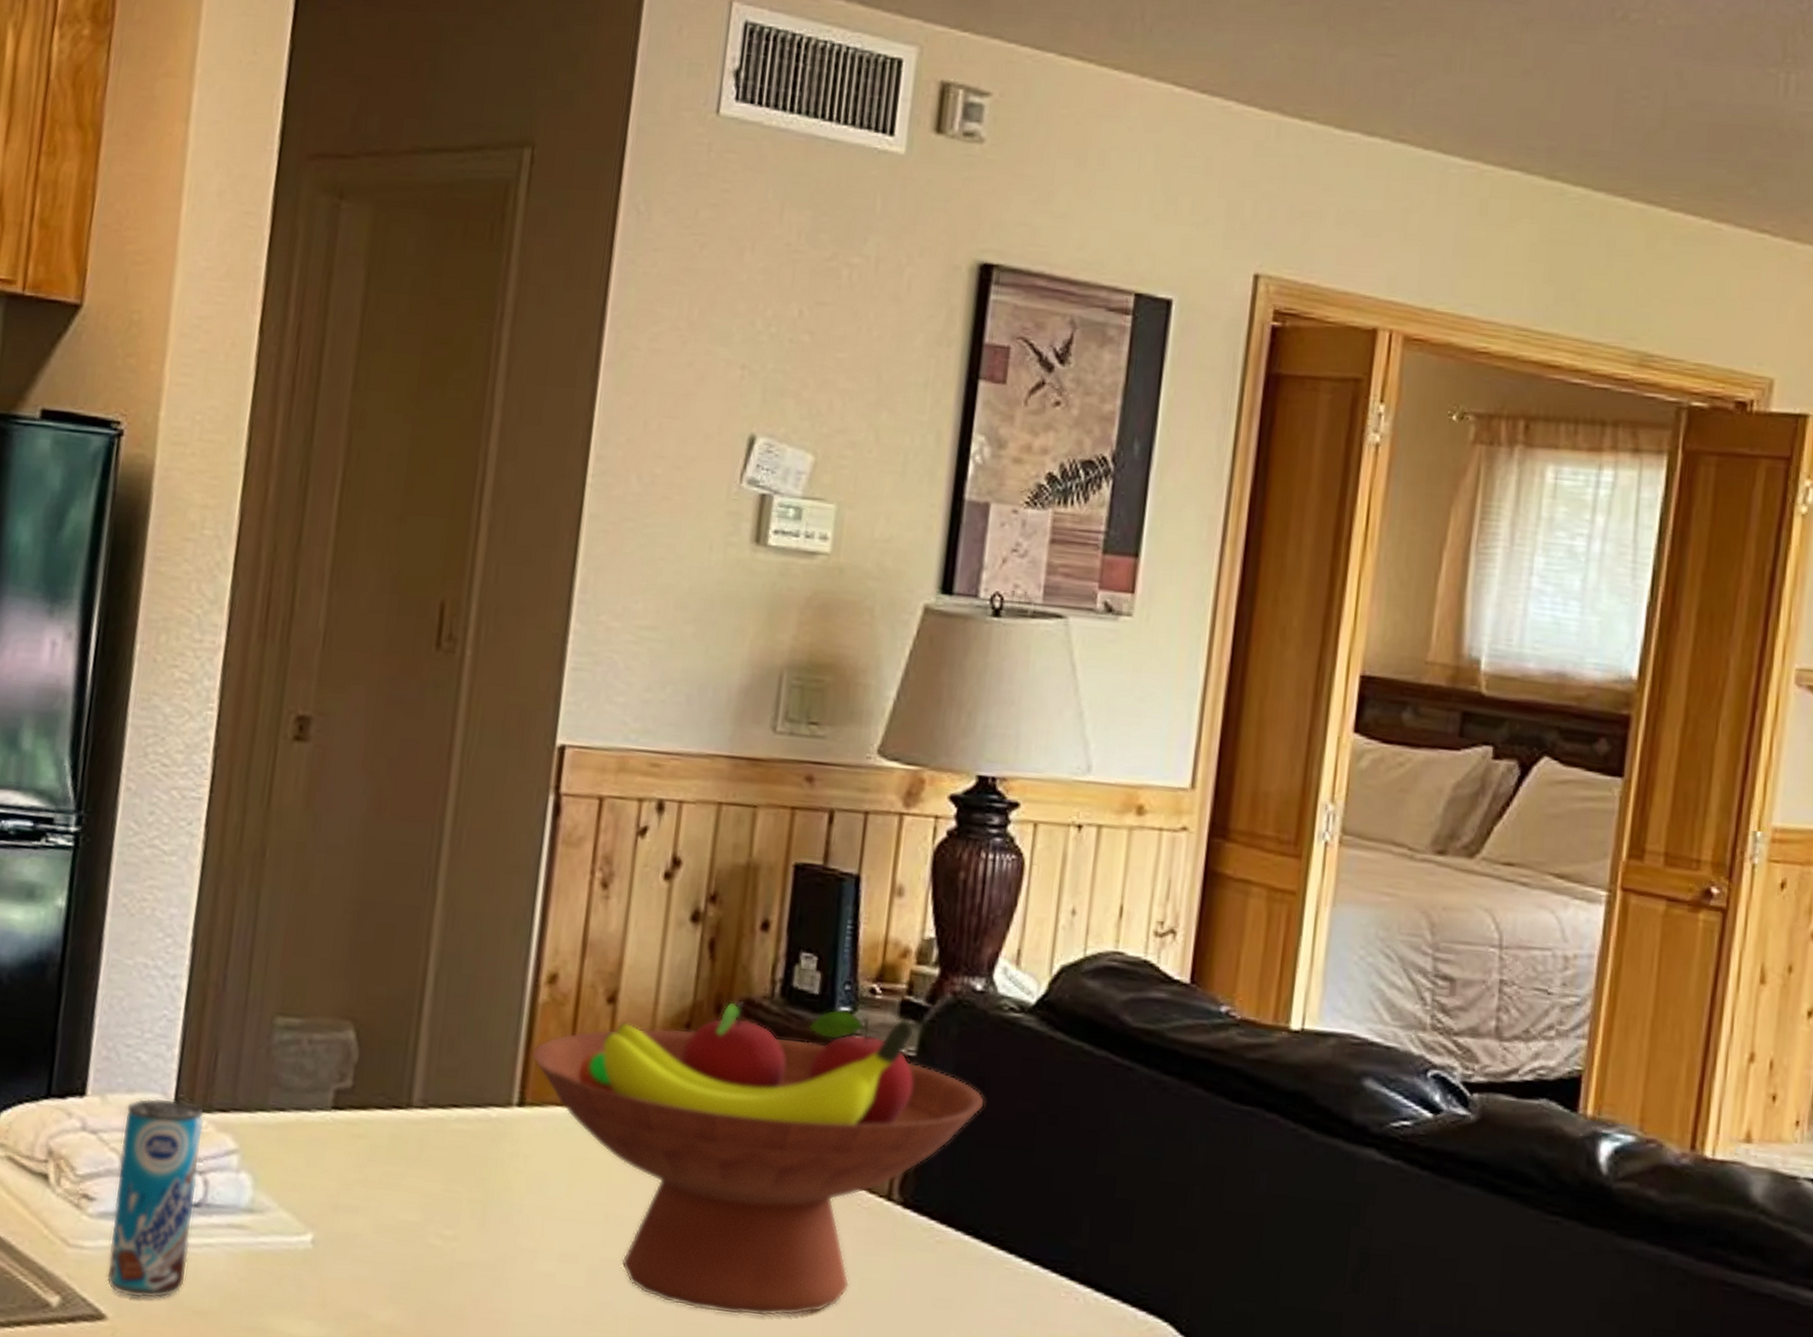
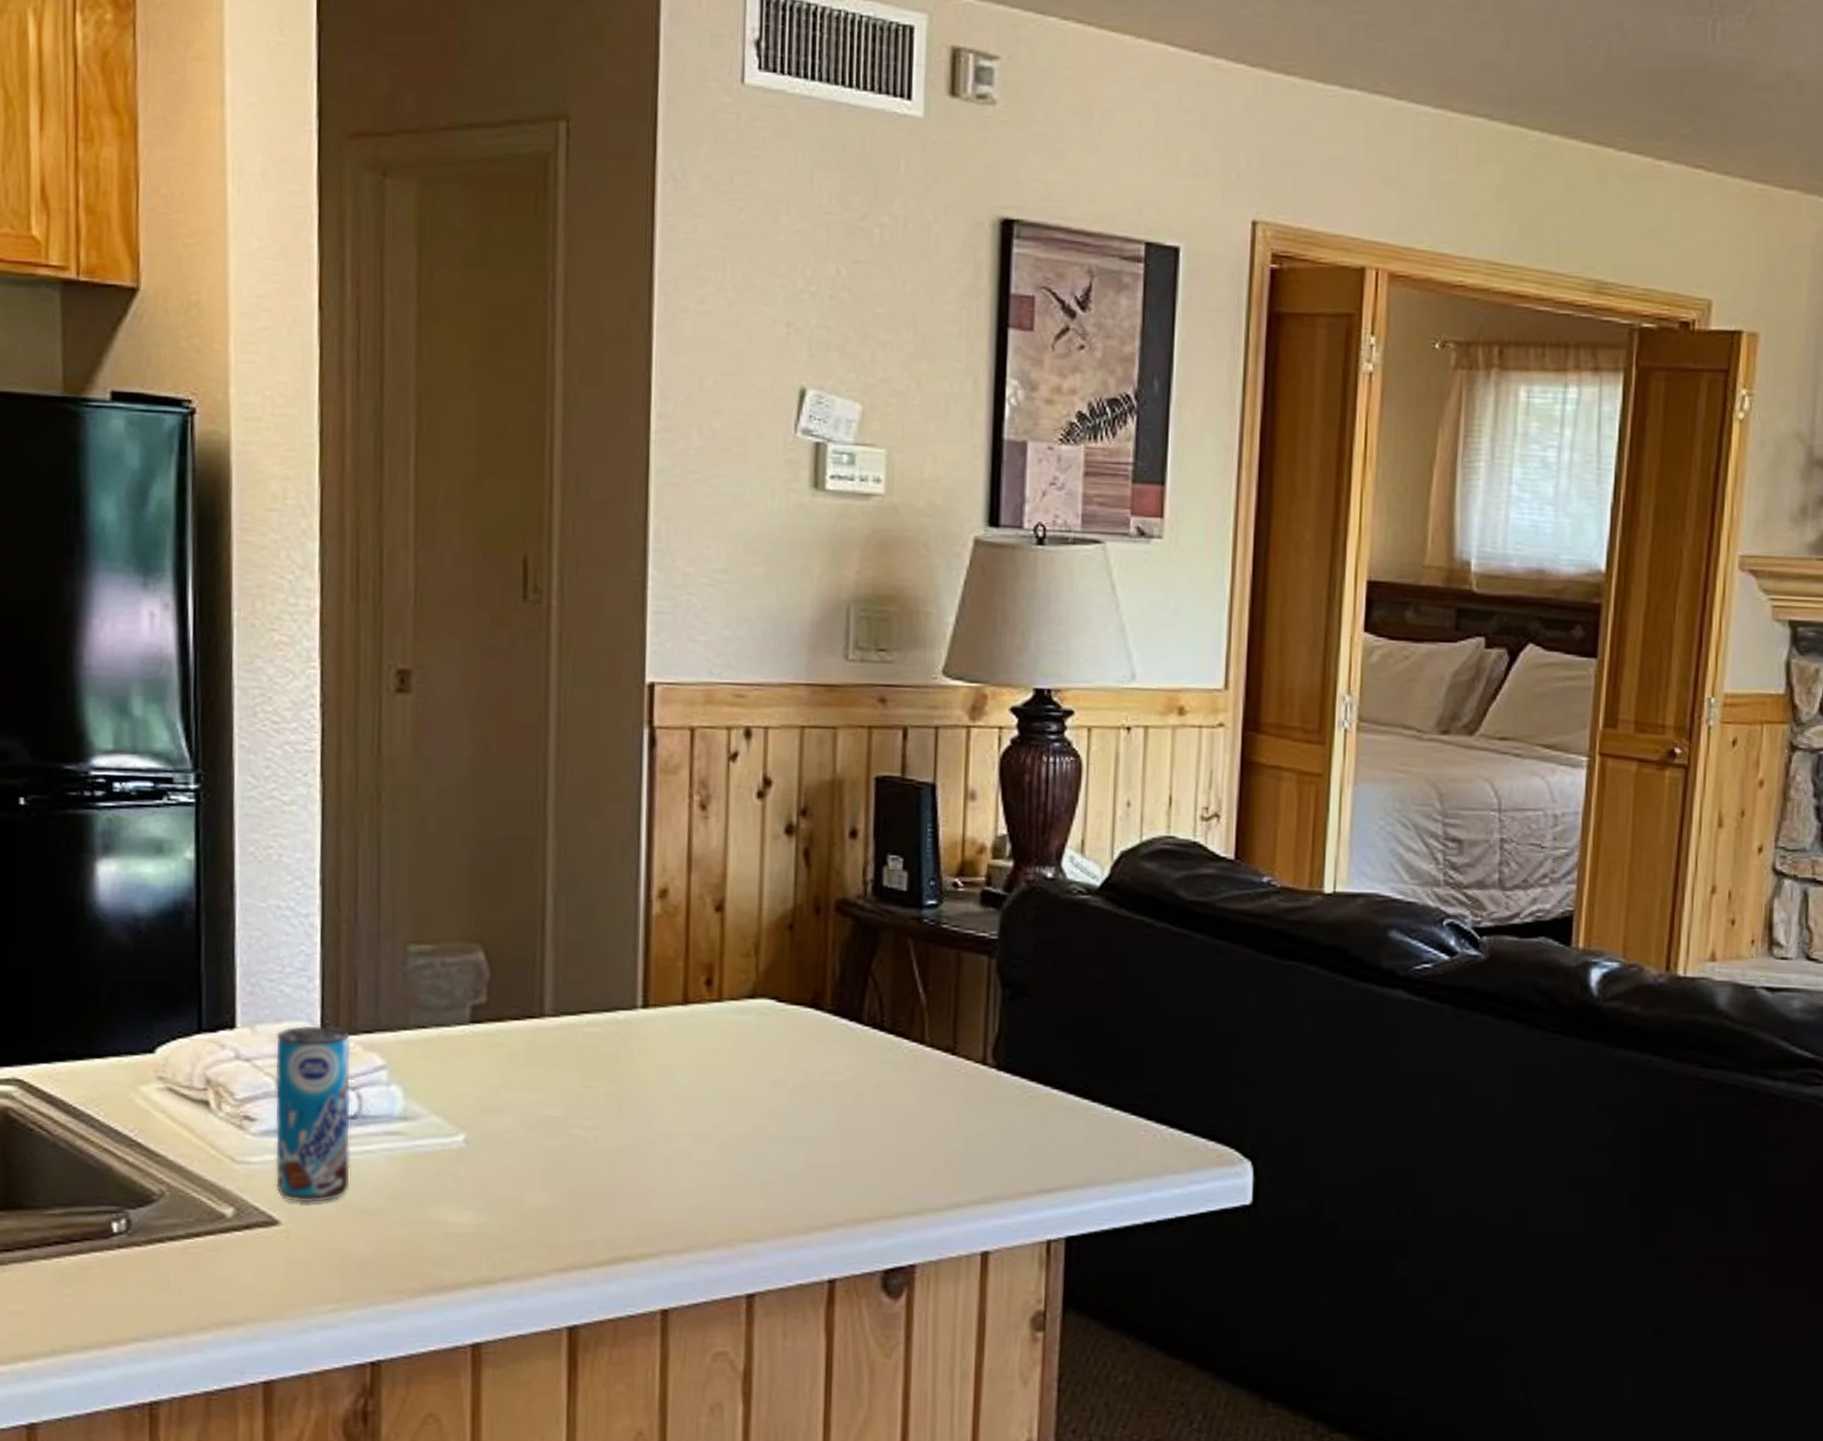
fruit bowl: present [532,1000,986,1317] -> none [651,901,1063,1173]

